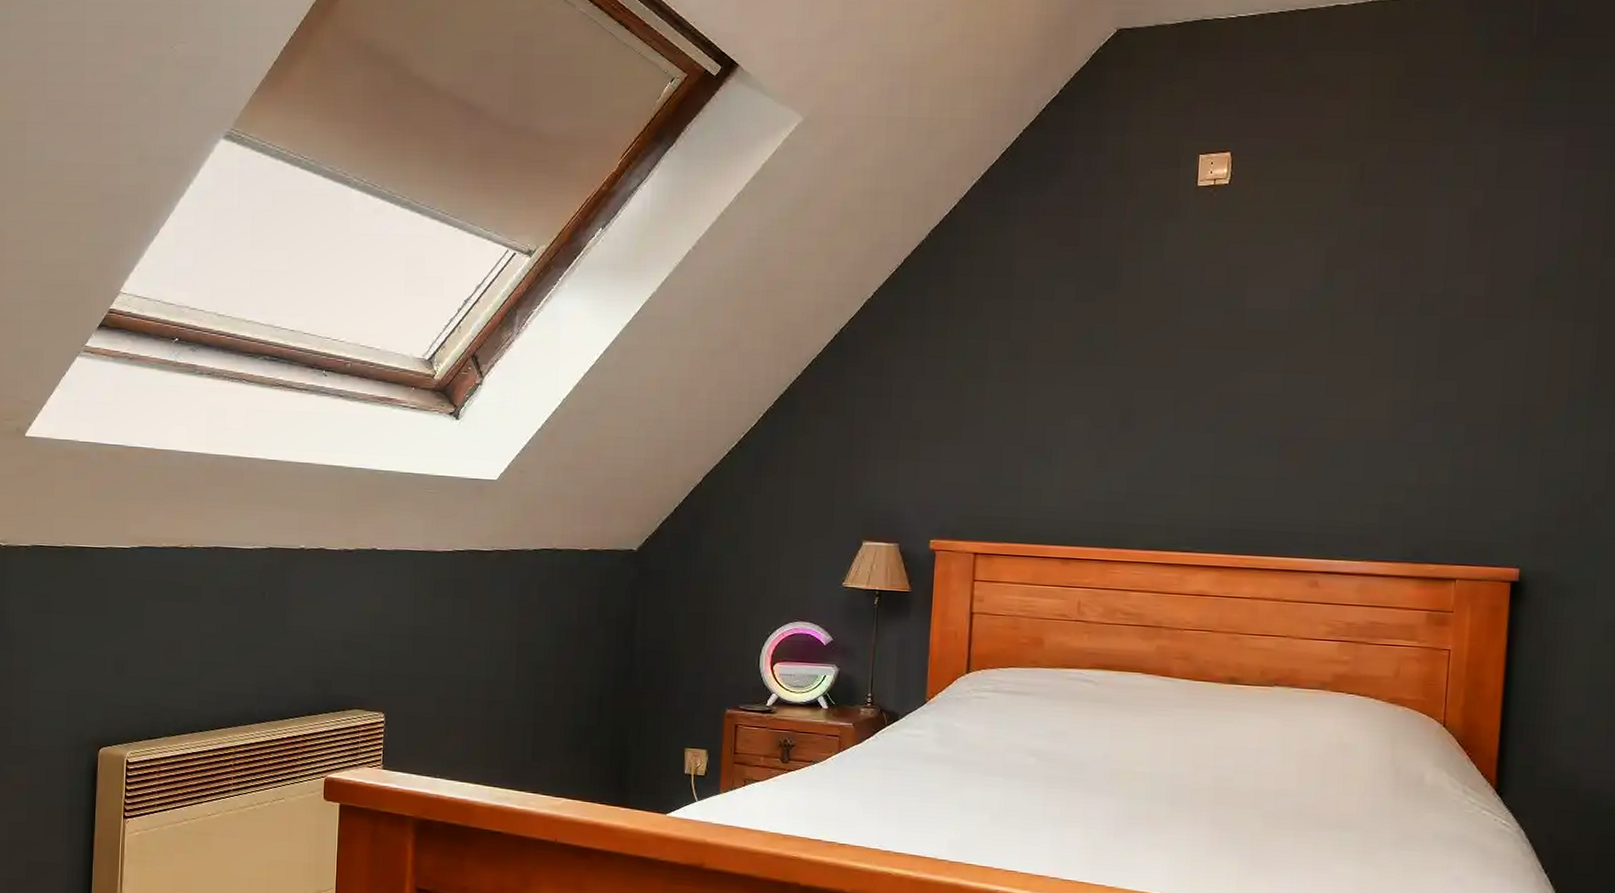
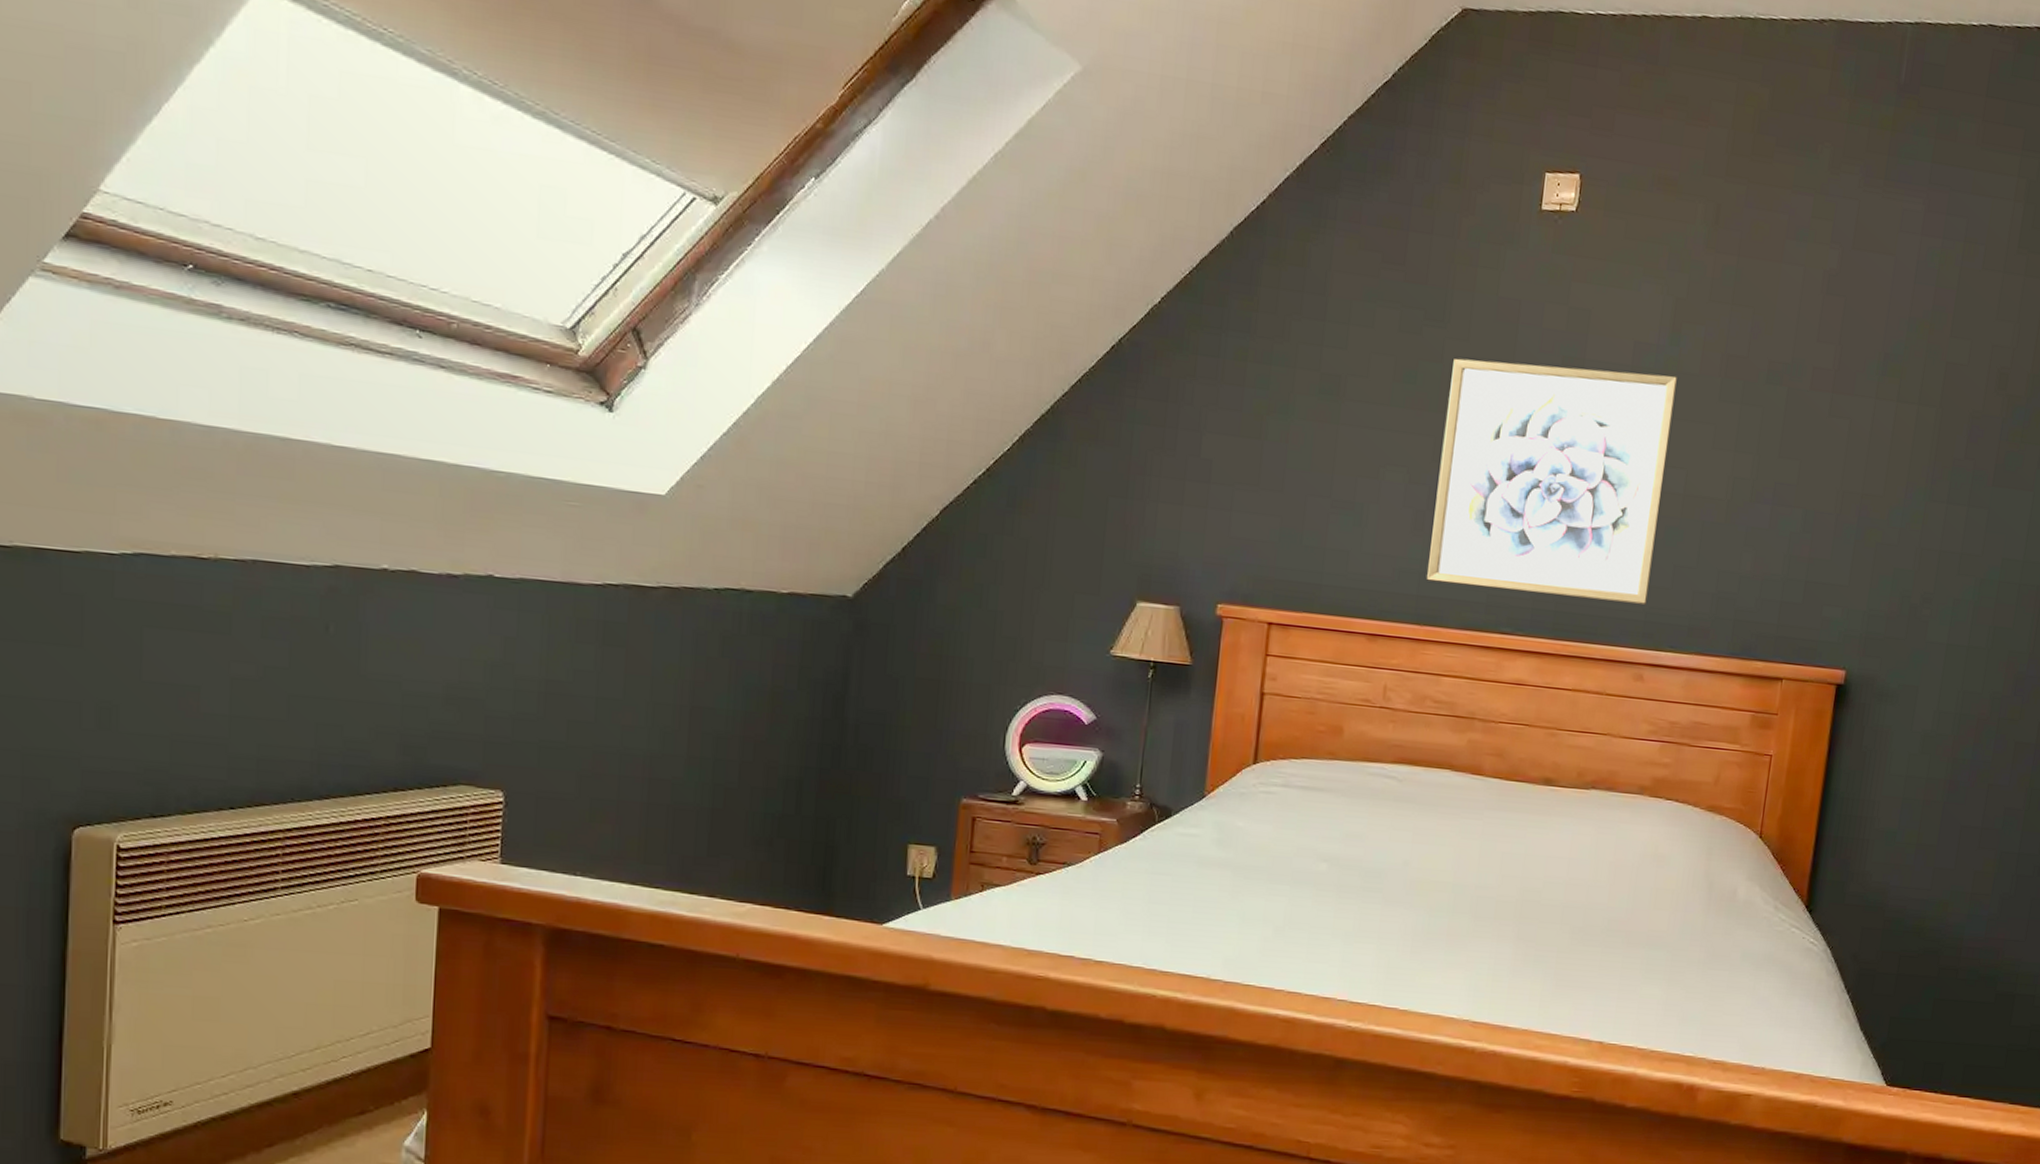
wall art: none [1111,315,1333,520] -> present [1426,357,1677,606]

